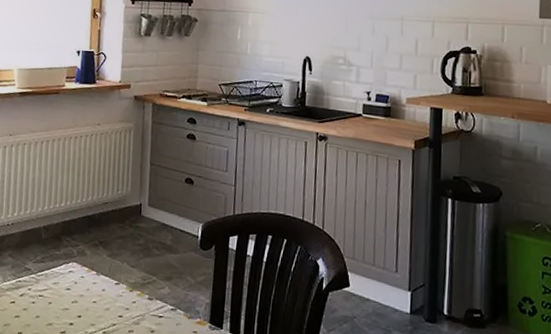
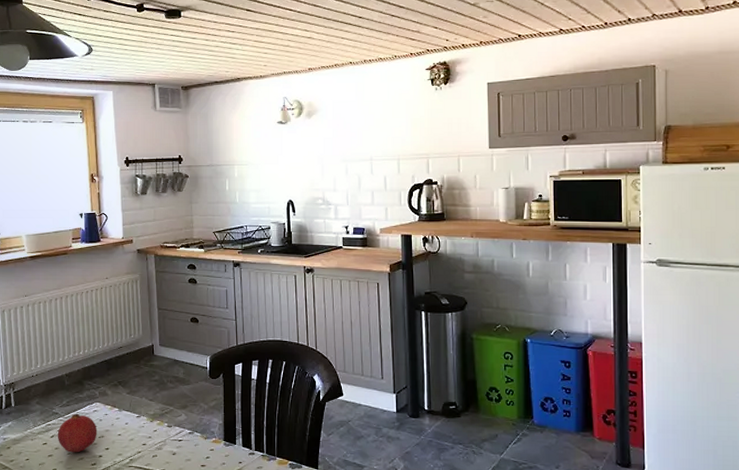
fruit: none [27,271,71,317] -> present [57,413,97,453]

